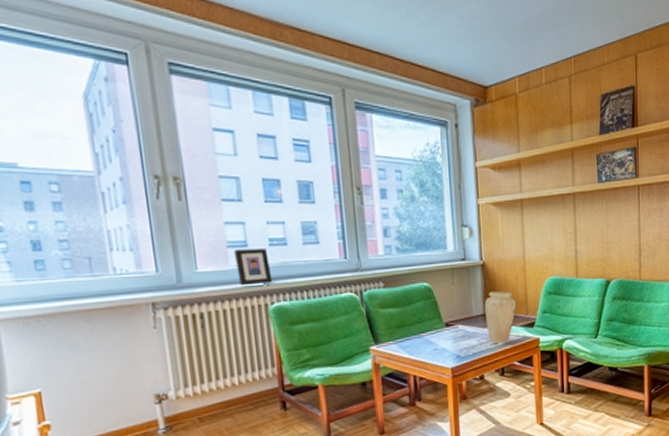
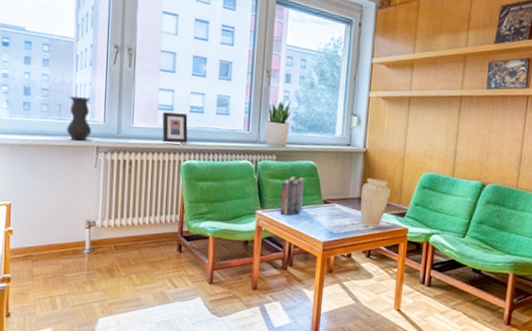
vase: none [99,243,142,299] -> present [66,96,92,141]
planter: none [364,217,395,273] -> present [264,99,292,148]
books: none [395,302,423,347] -> present [279,176,304,216]

